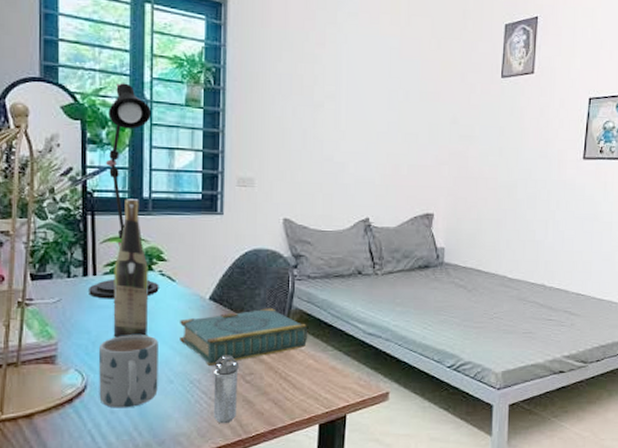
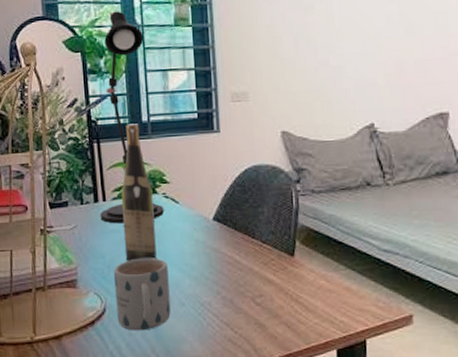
book: present [180,308,307,366] -> none [186,226,317,288]
shaker: present [213,356,239,424] -> none [223,277,250,348]

